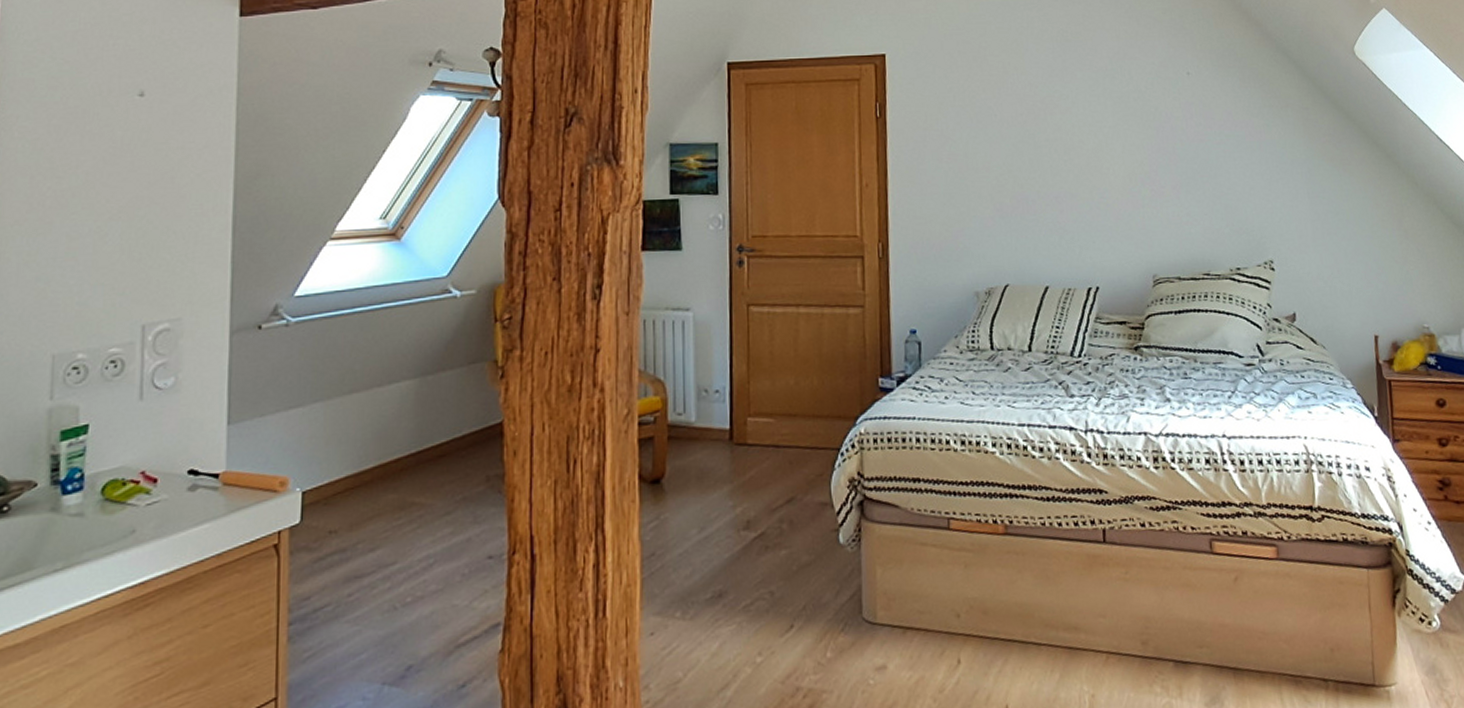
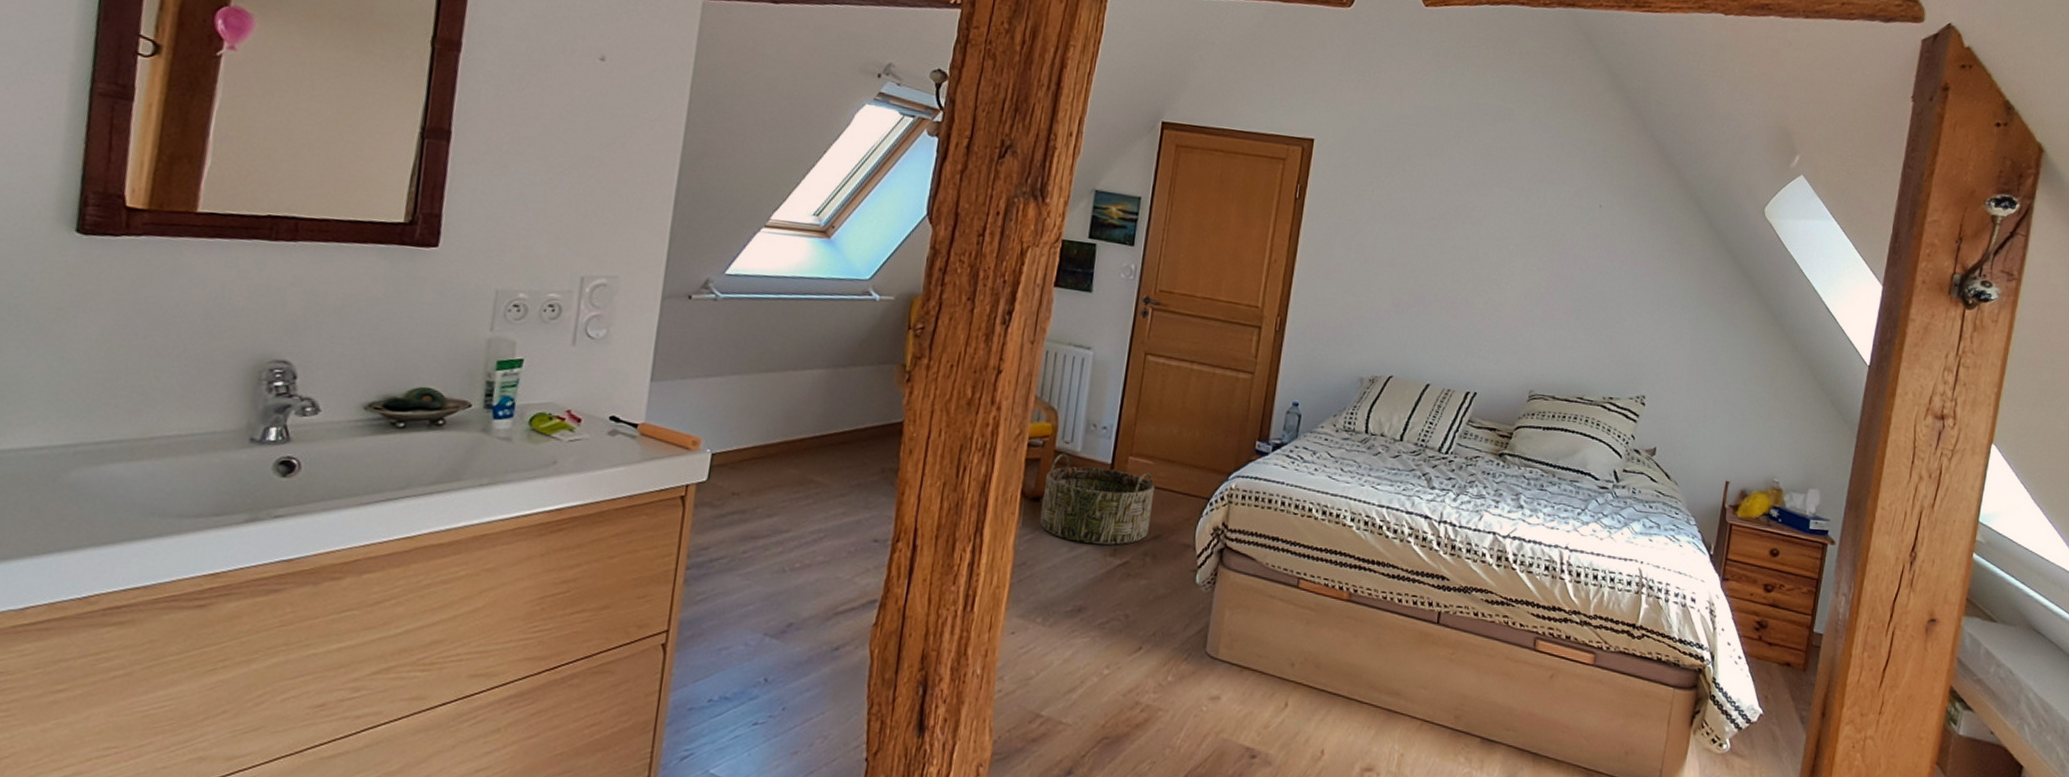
basket: none [662,426,781,520] -> present [1039,453,1155,545]

